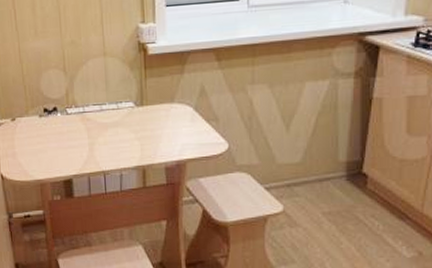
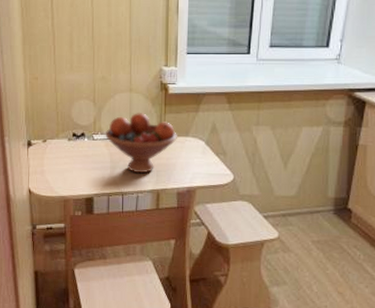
fruit bowl: none [79,78,161,149] -> present [105,112,177,174]

